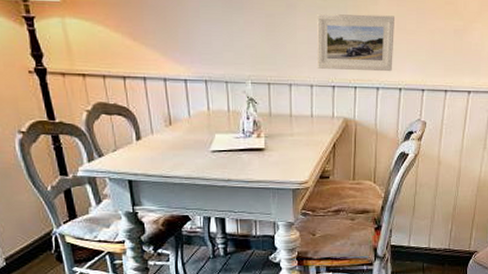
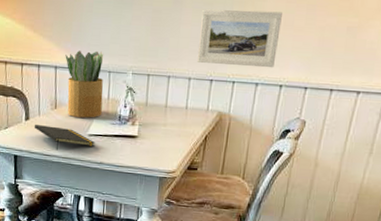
notepad: none [149,145,220,171] -> present [35,125,96,151]
potted plant: none [174,60,223,133] -> present [65,51,104,118]

